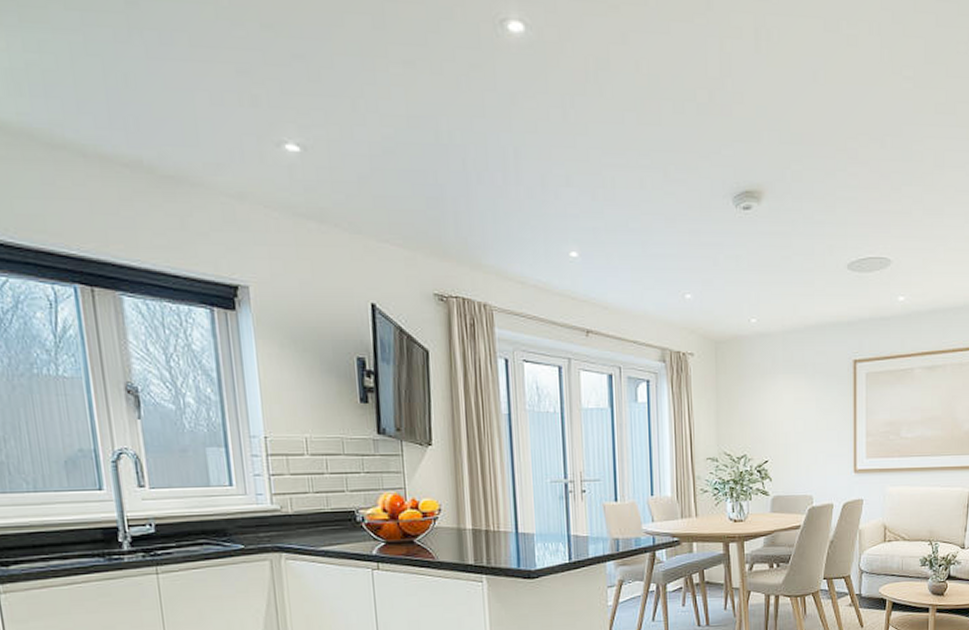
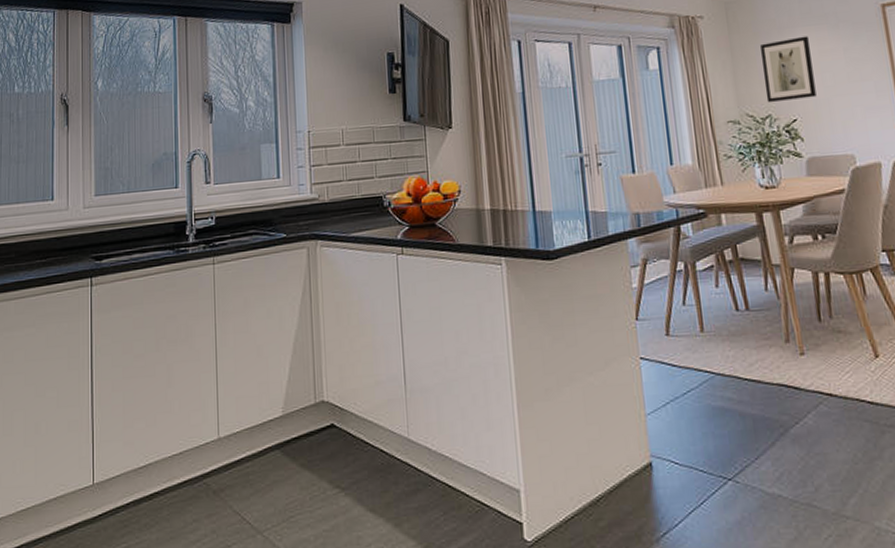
wall art: none [743,383,788,444] -> present [761,36,817,103]

